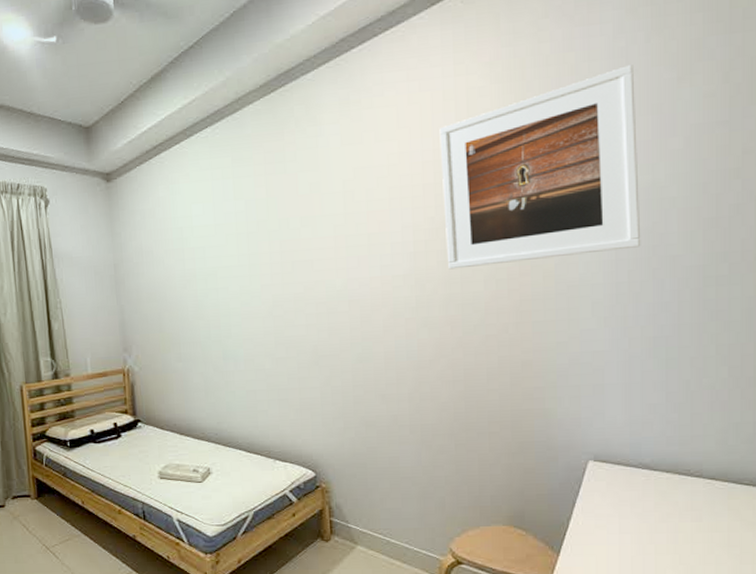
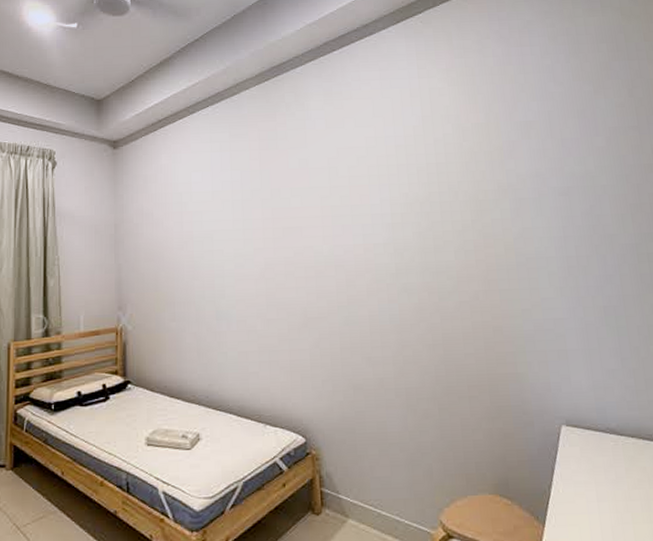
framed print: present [439,65,641,270] -> none [408,79,583,240]

